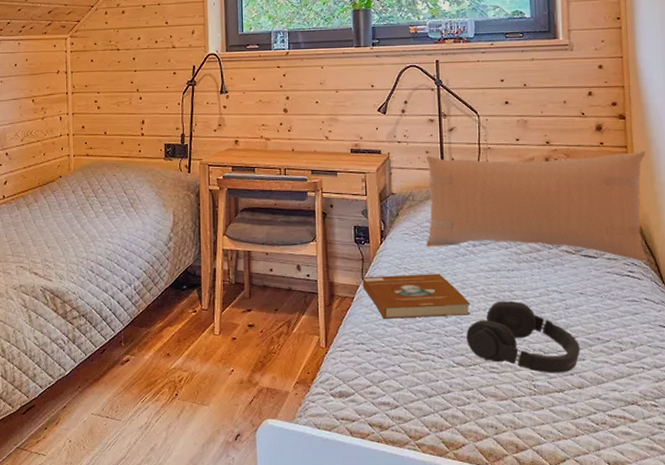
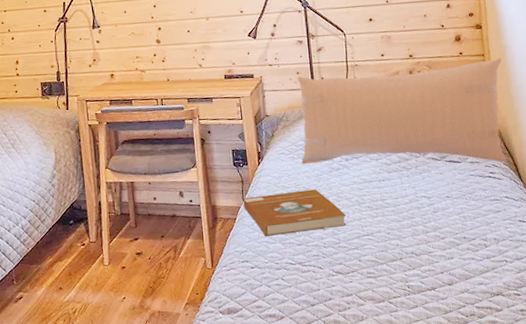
headphones: present [466,300,580,373] -> none [343,209,449,274]

